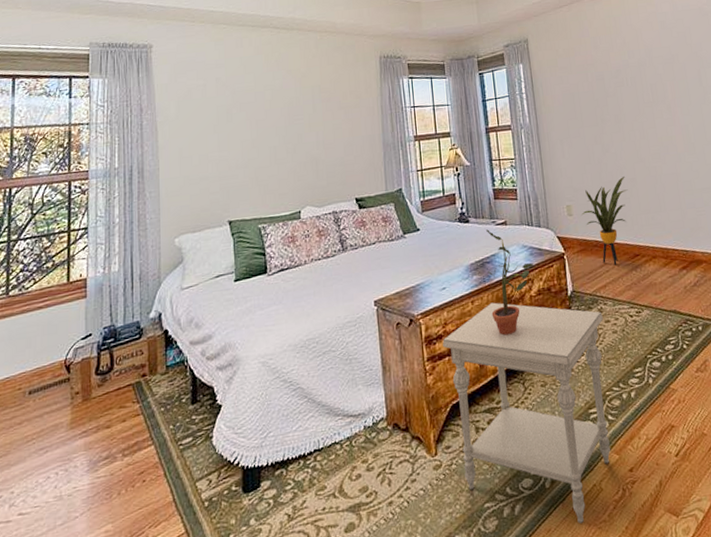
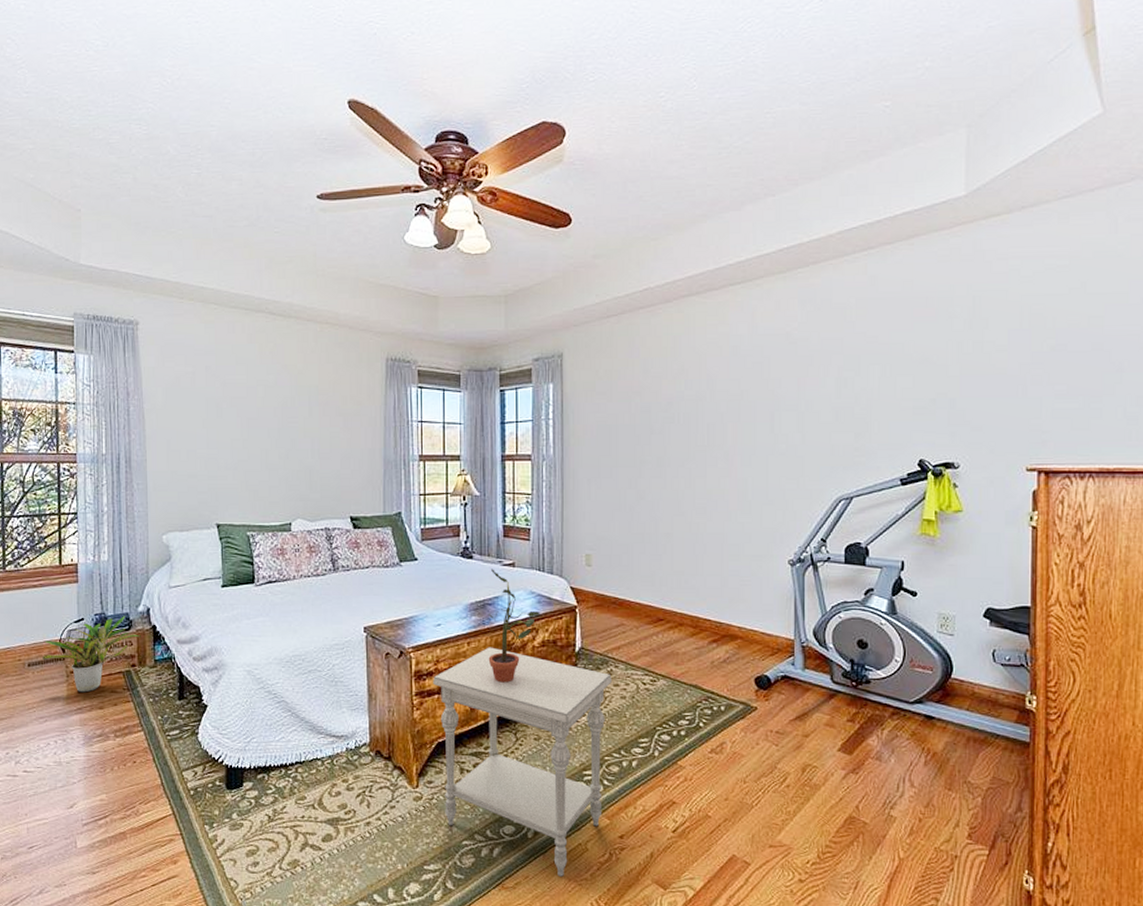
potted plant: none [44,325,152,414] -> present [41,616,141,693]
house plant: present [581,177,628,265] -> none [602,530,661,627]

